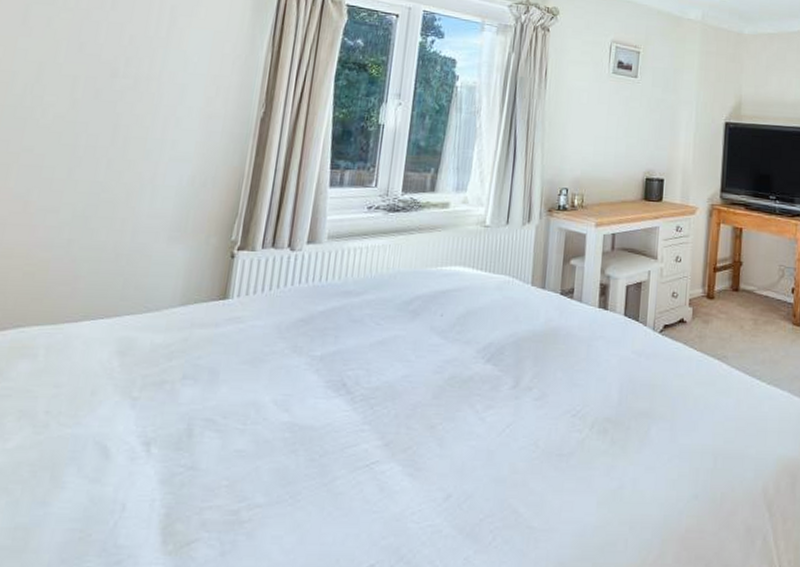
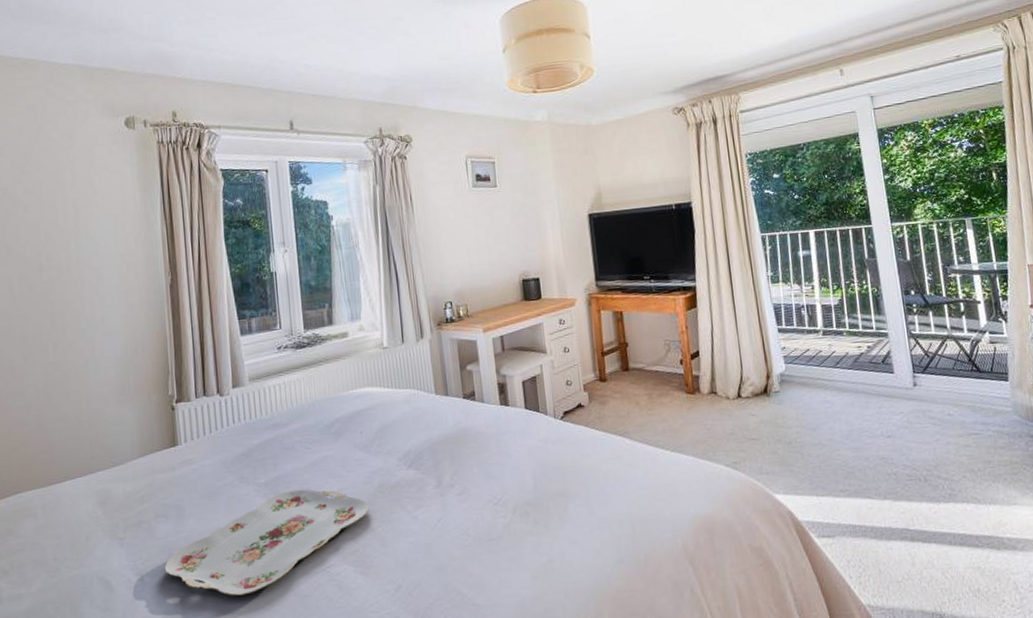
serving tray: none [178,369,434,484] -> present [164,489,369,596]

